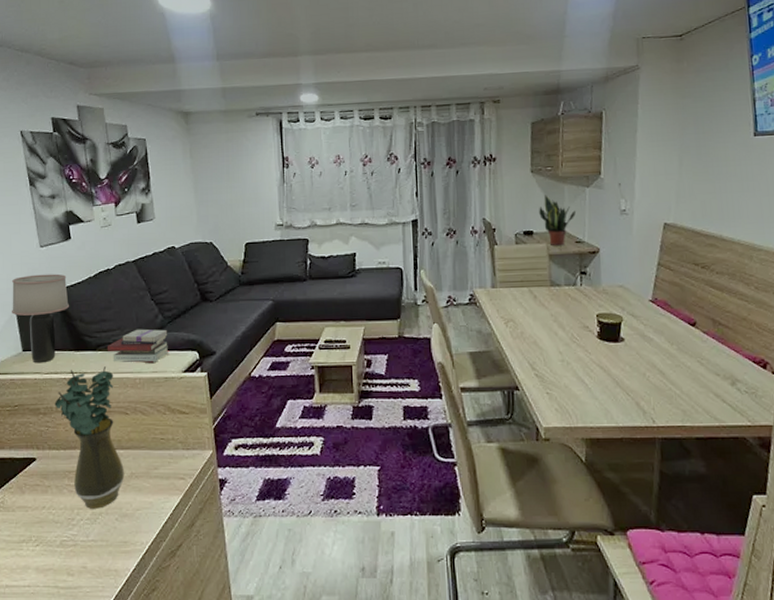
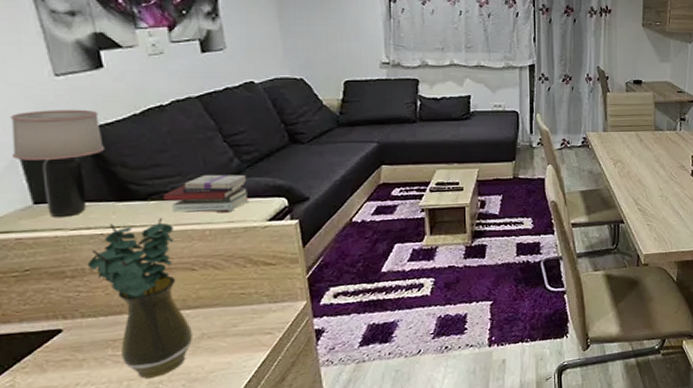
potted plant: present [539,195,576,245] -> none [648,48,679,94]

